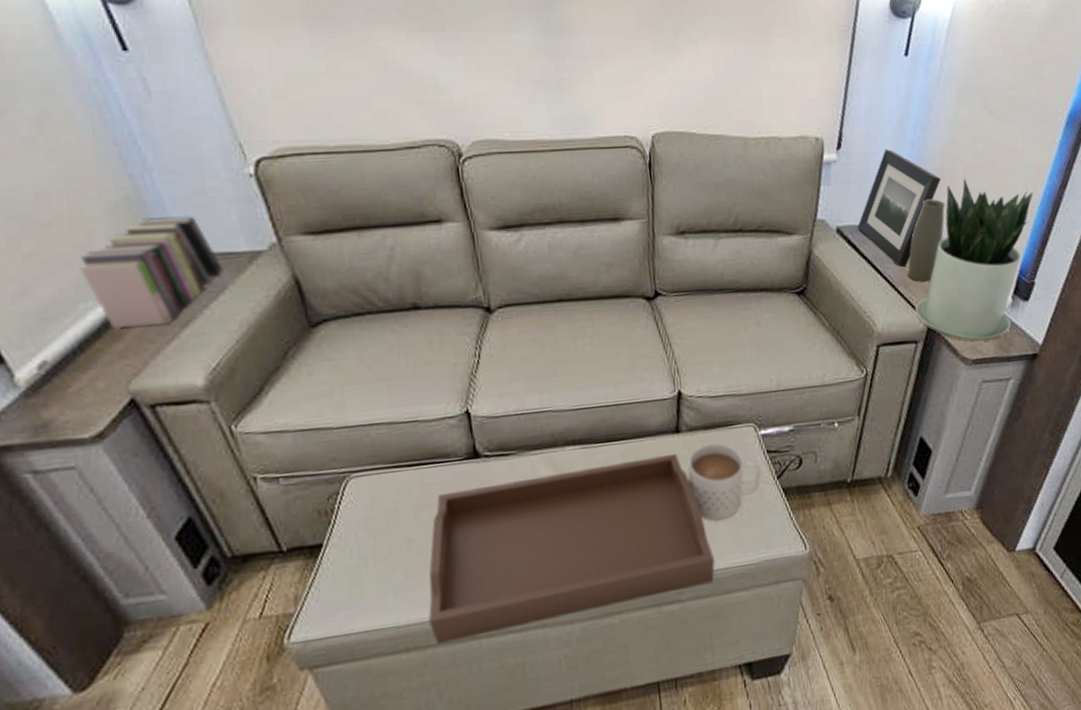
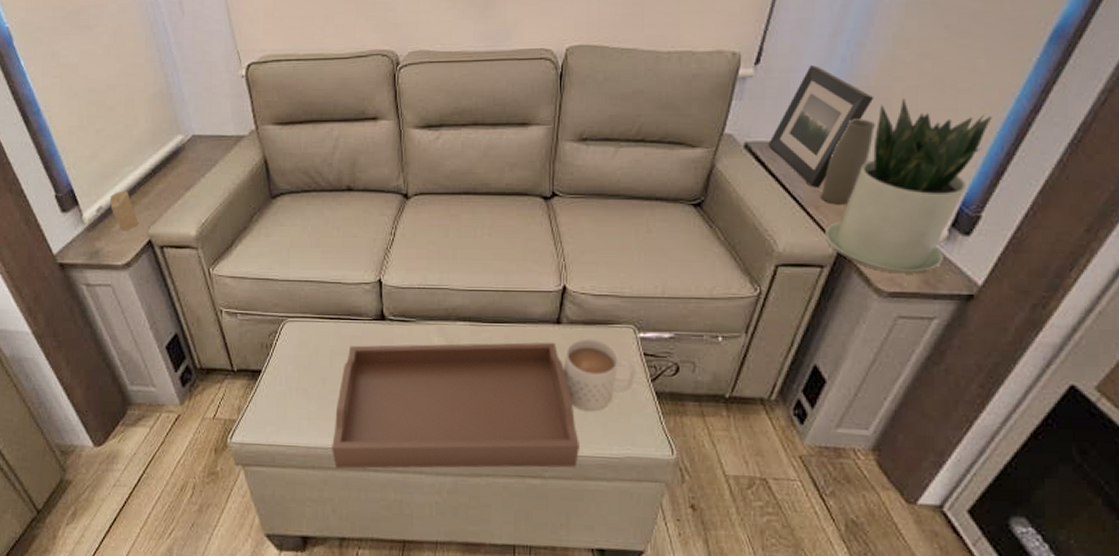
candle: none [59,335,111,390] -> present [110,190,139,230]
books: present [79,216,224,328] -> none [127,105,217,188]

